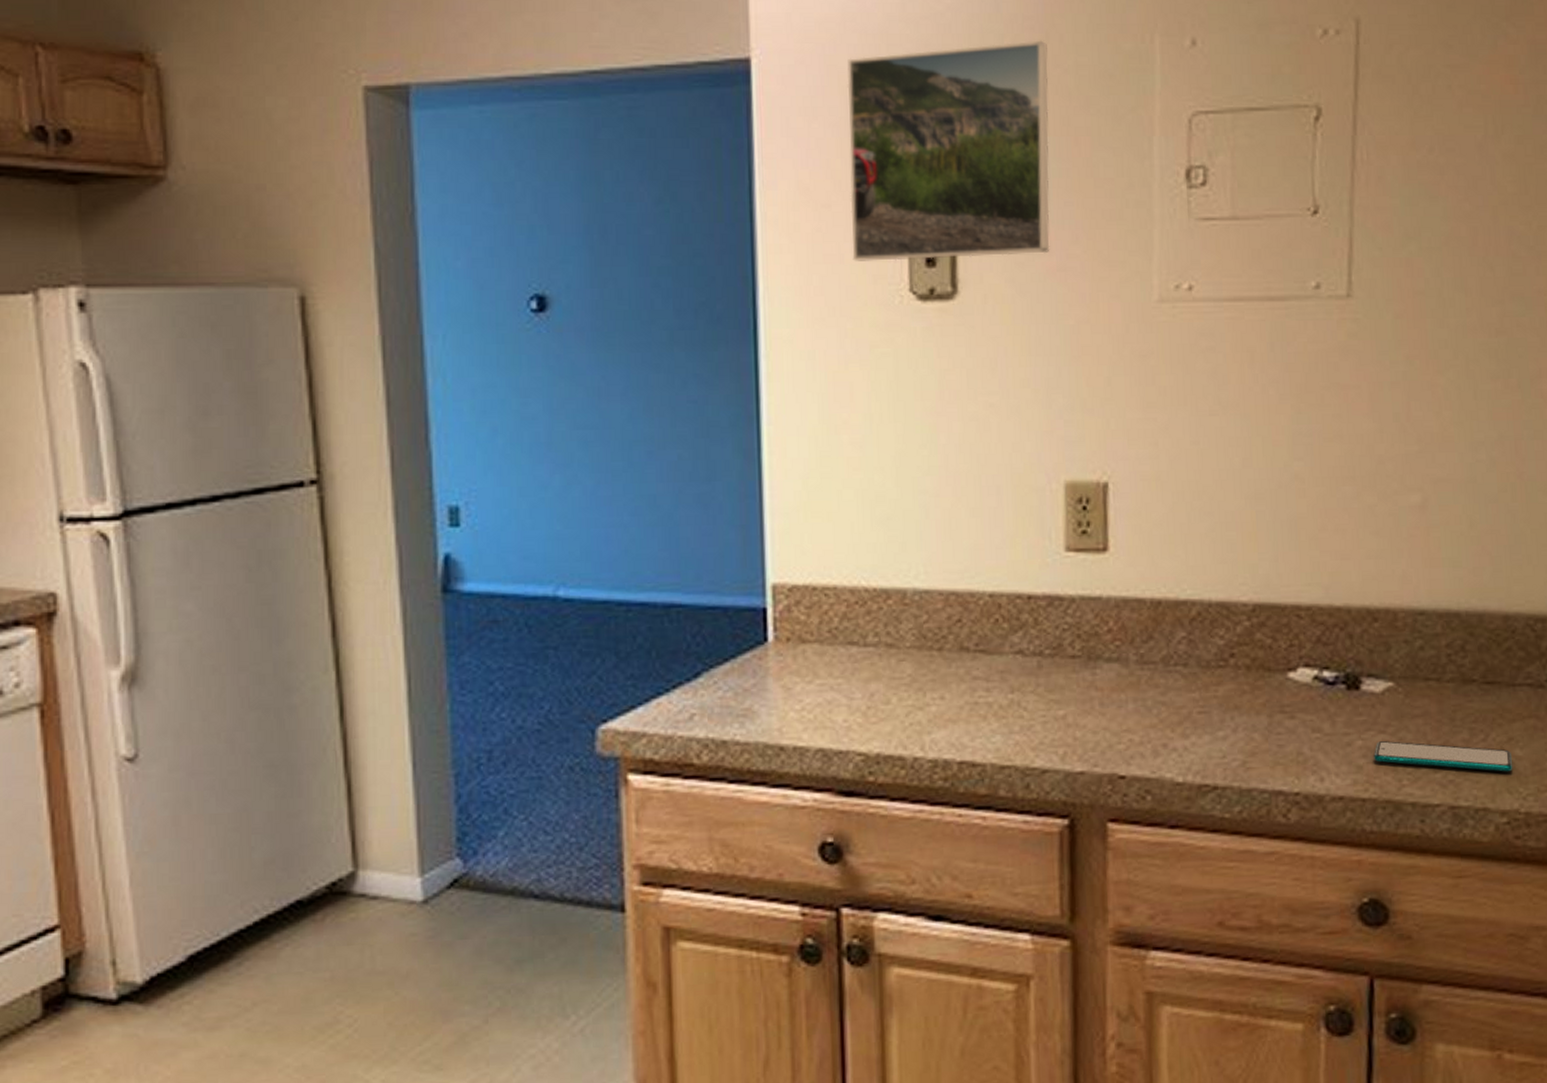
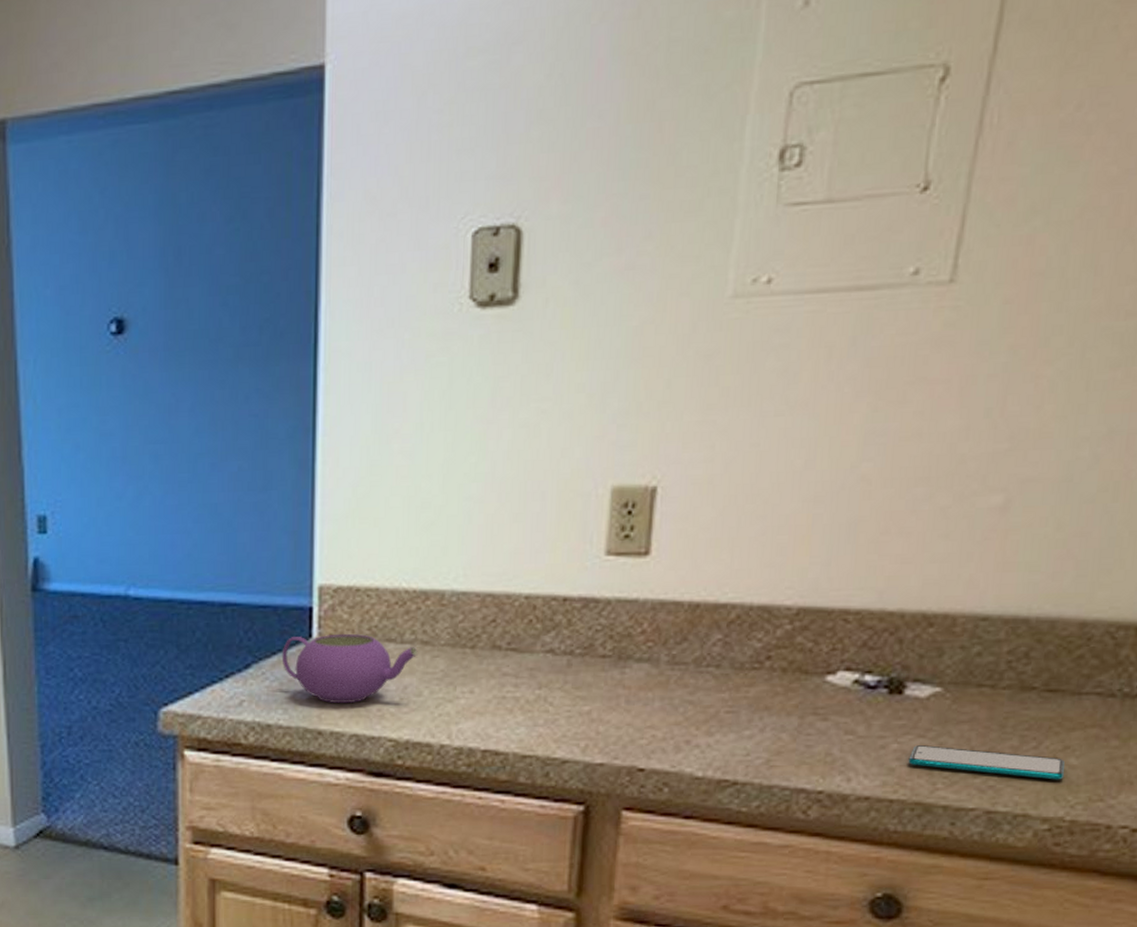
teapot: none [735,637,883,715] -> present [281,634,418,704]
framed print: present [847,40,1050,261] -> none [414,16,638,270]

